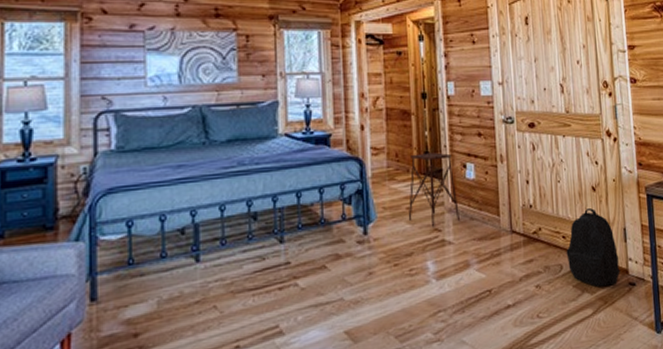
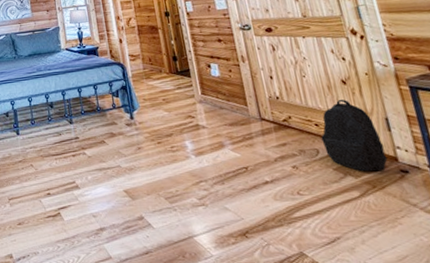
side table: present [408,152,460,228] -> none [160,56,210,115]

